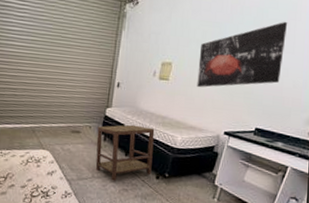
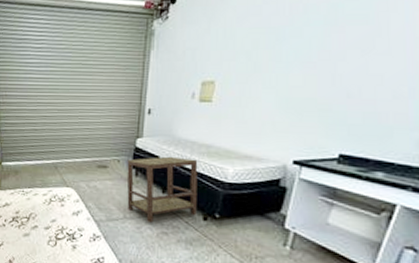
wall art: present [197,21,288,88] -> none [250,15,377,108]

